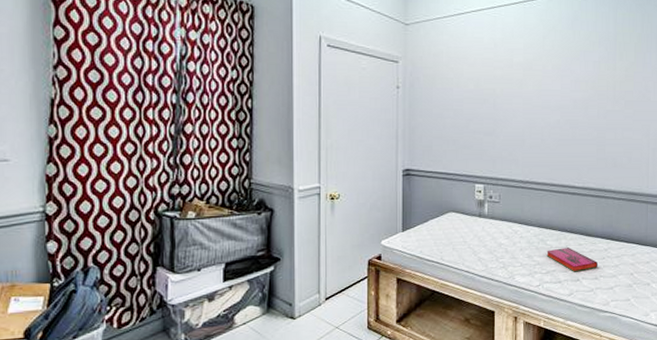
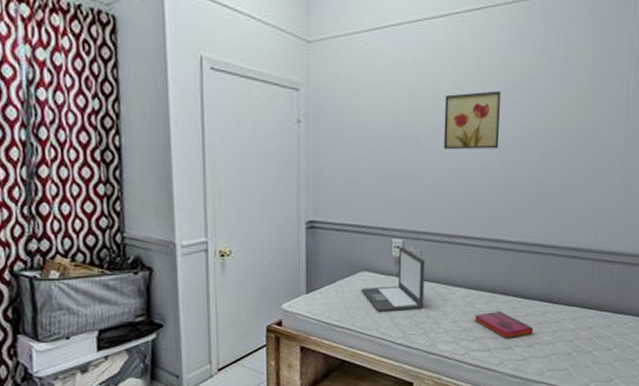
laptop: none [449,191,503,248] -> present [361,246,425,312]
wall art: none [516,62,563,110] -> present [443,91,502,150]

